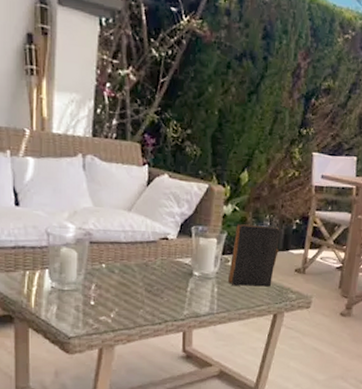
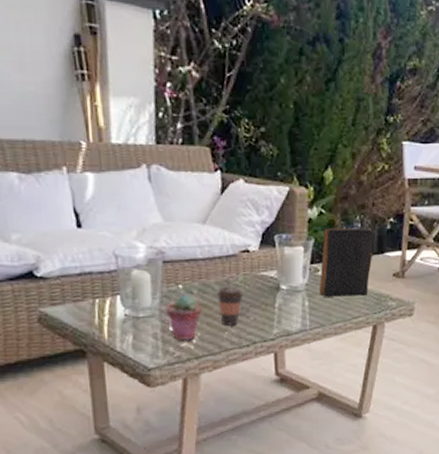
potted succulent: none [88,272,122,315] -> present [165,294,202,342]
coffee cup: none [135,269,161,305] -> present [216,286,245,327]

